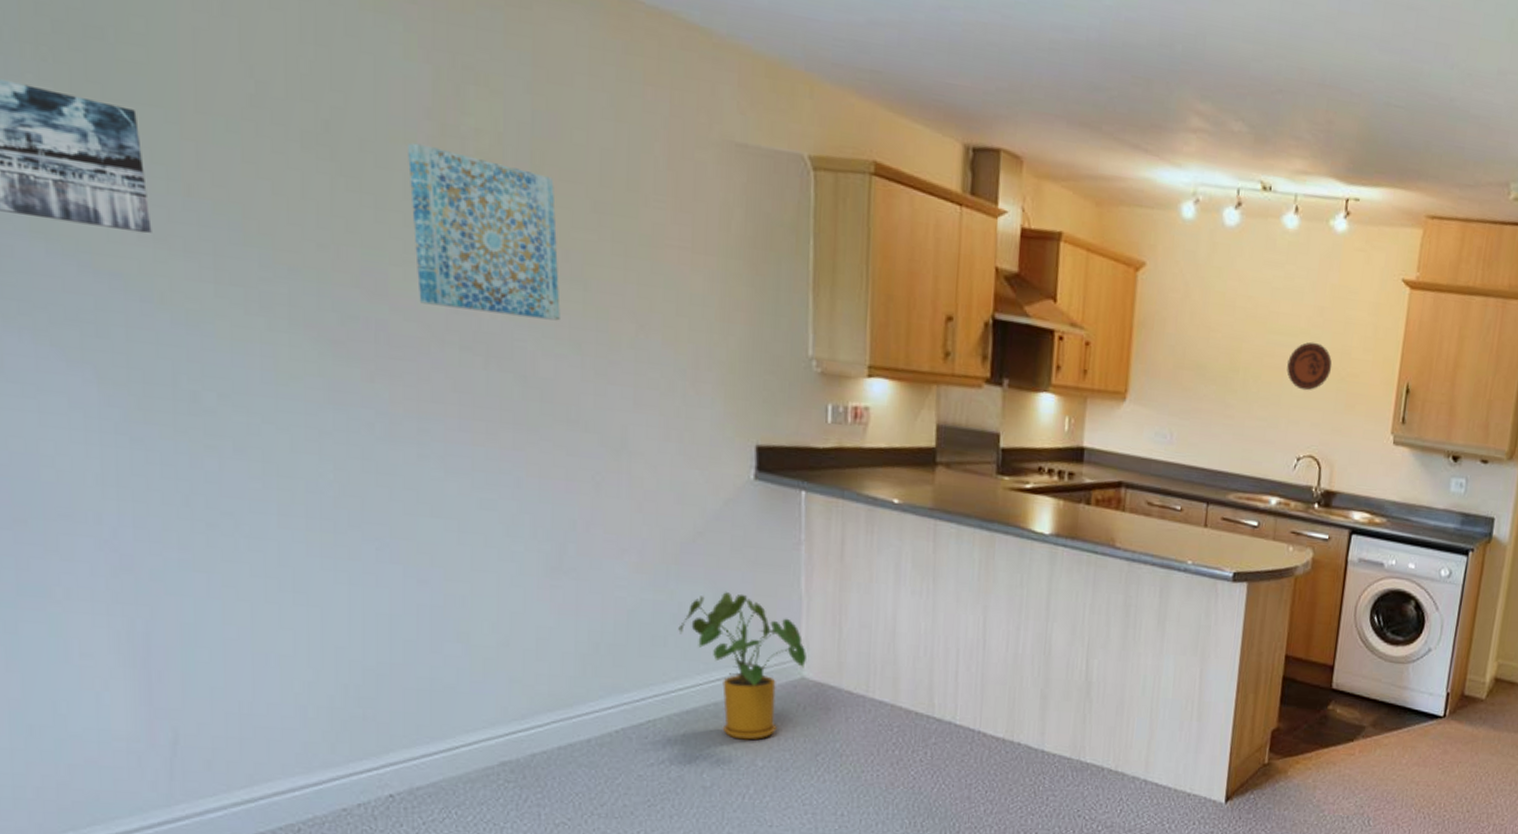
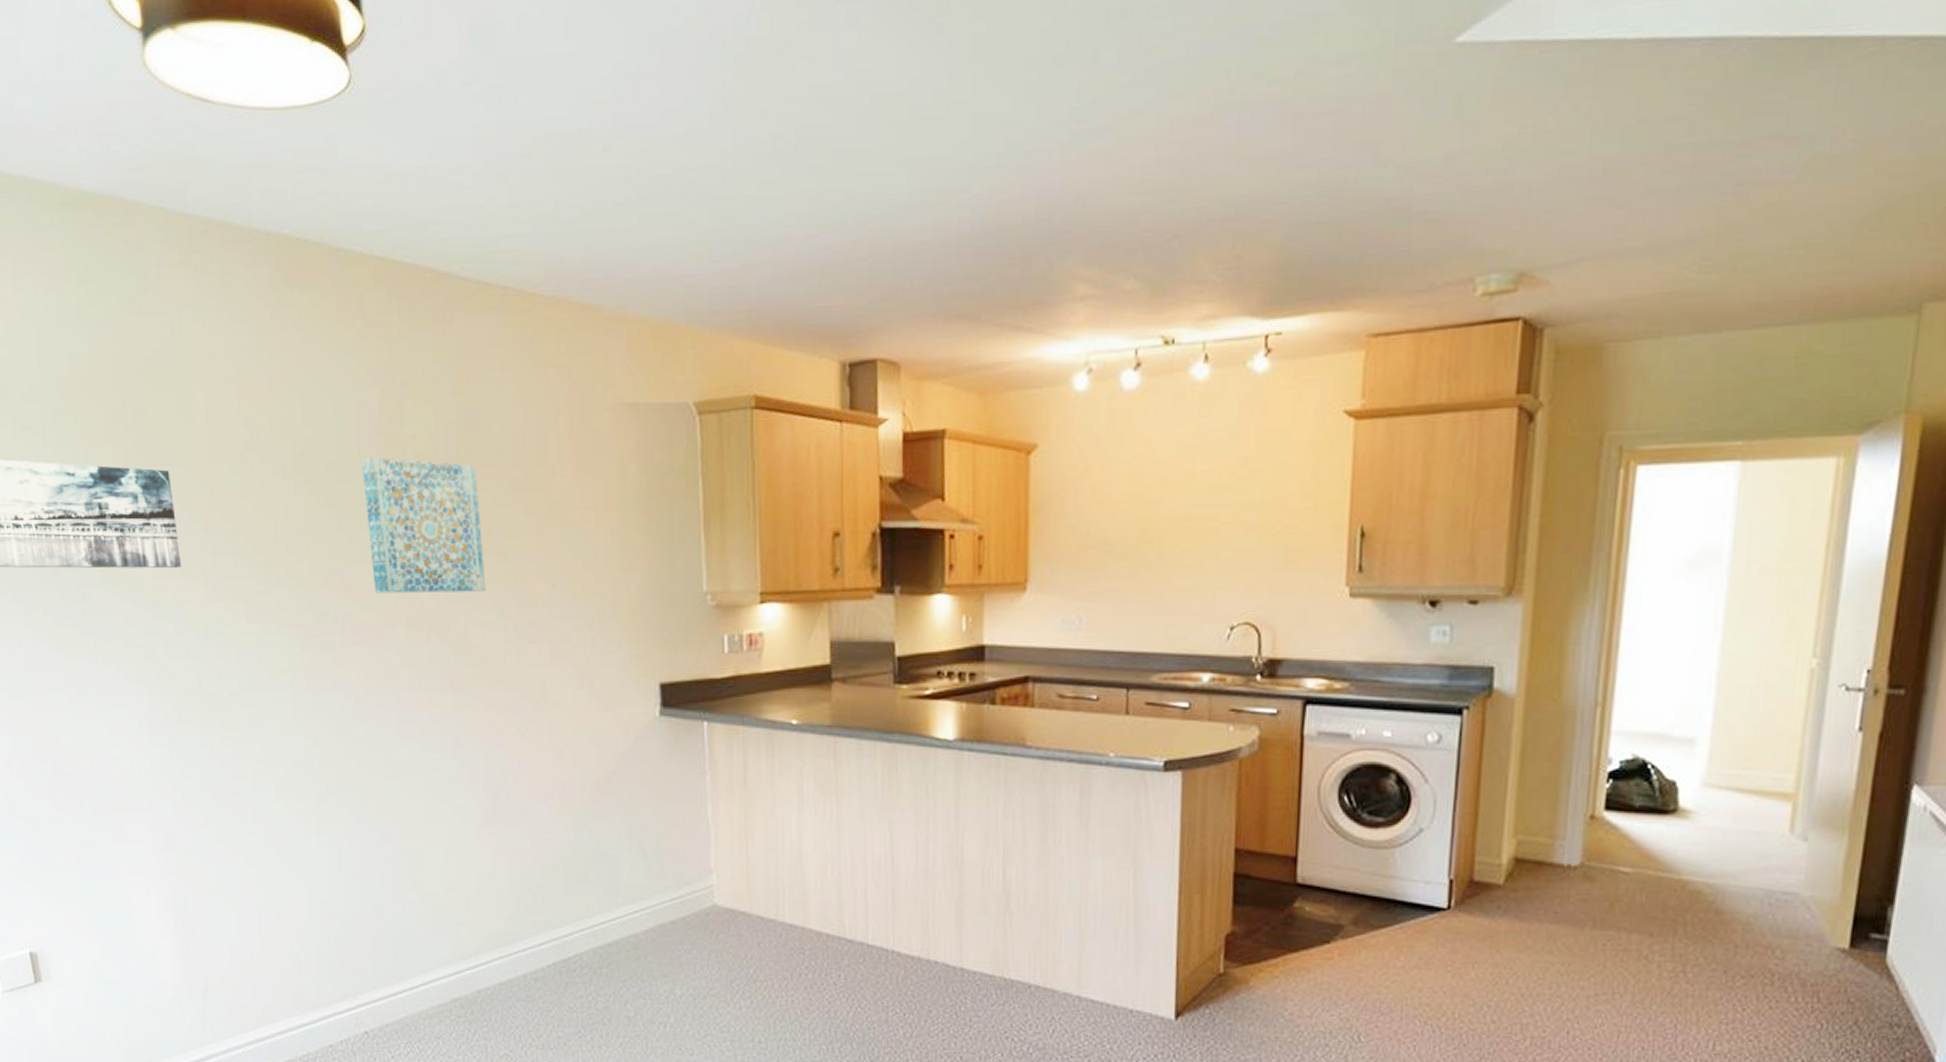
house plant: present [678,592,806,740] -> none [598,826,716,969]
decorative plate: present [1287,341,1332,391] -> none [1209,497,1265,552]

